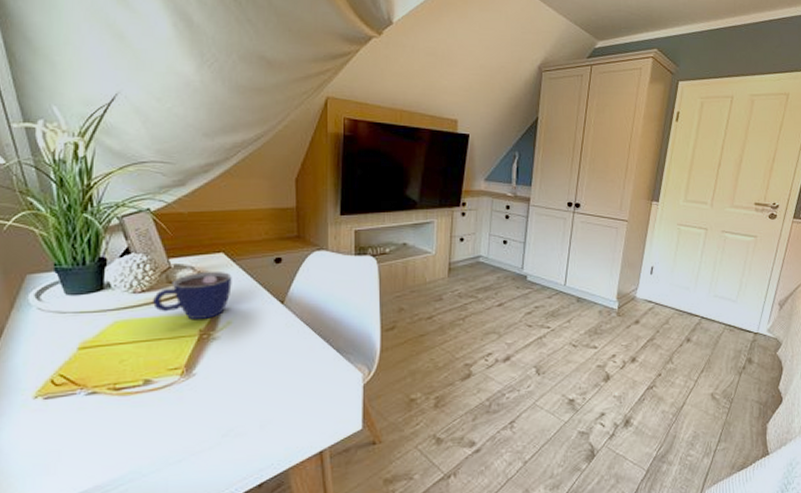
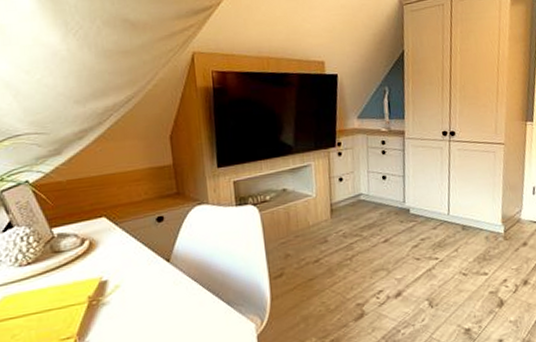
cup: present [153,271,232,320] -> none [40,235,117,288]

